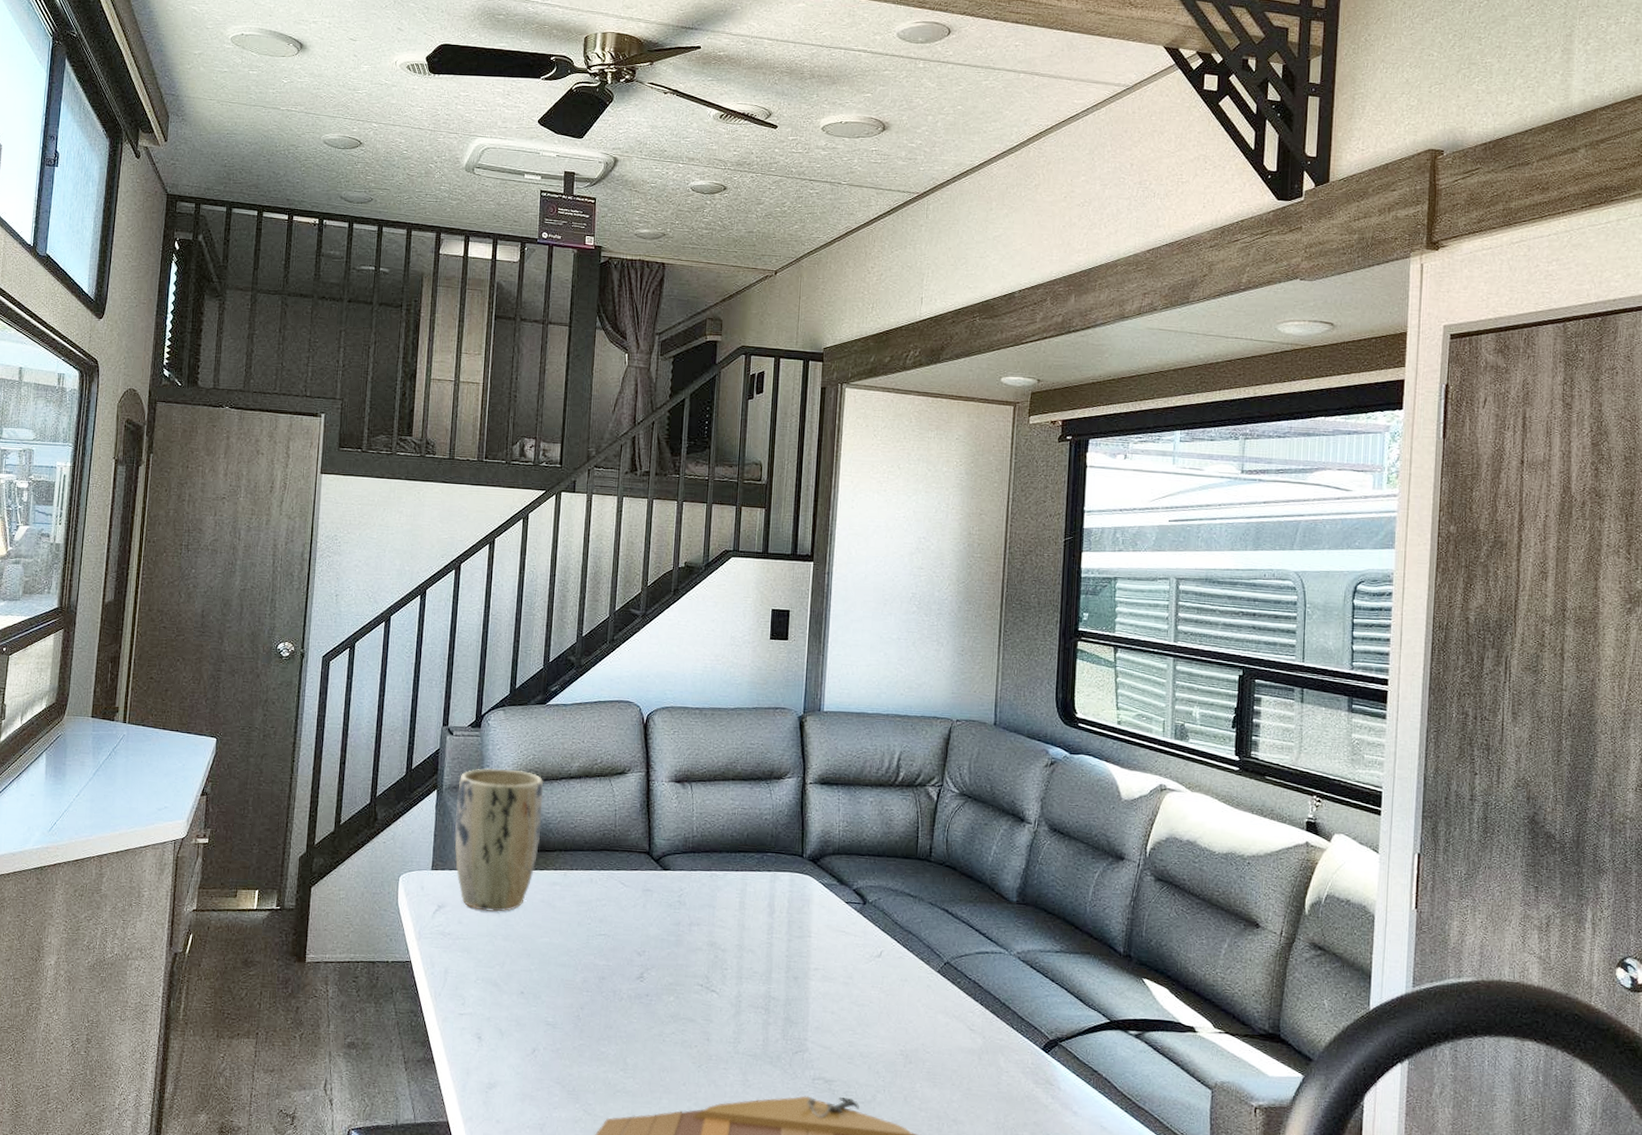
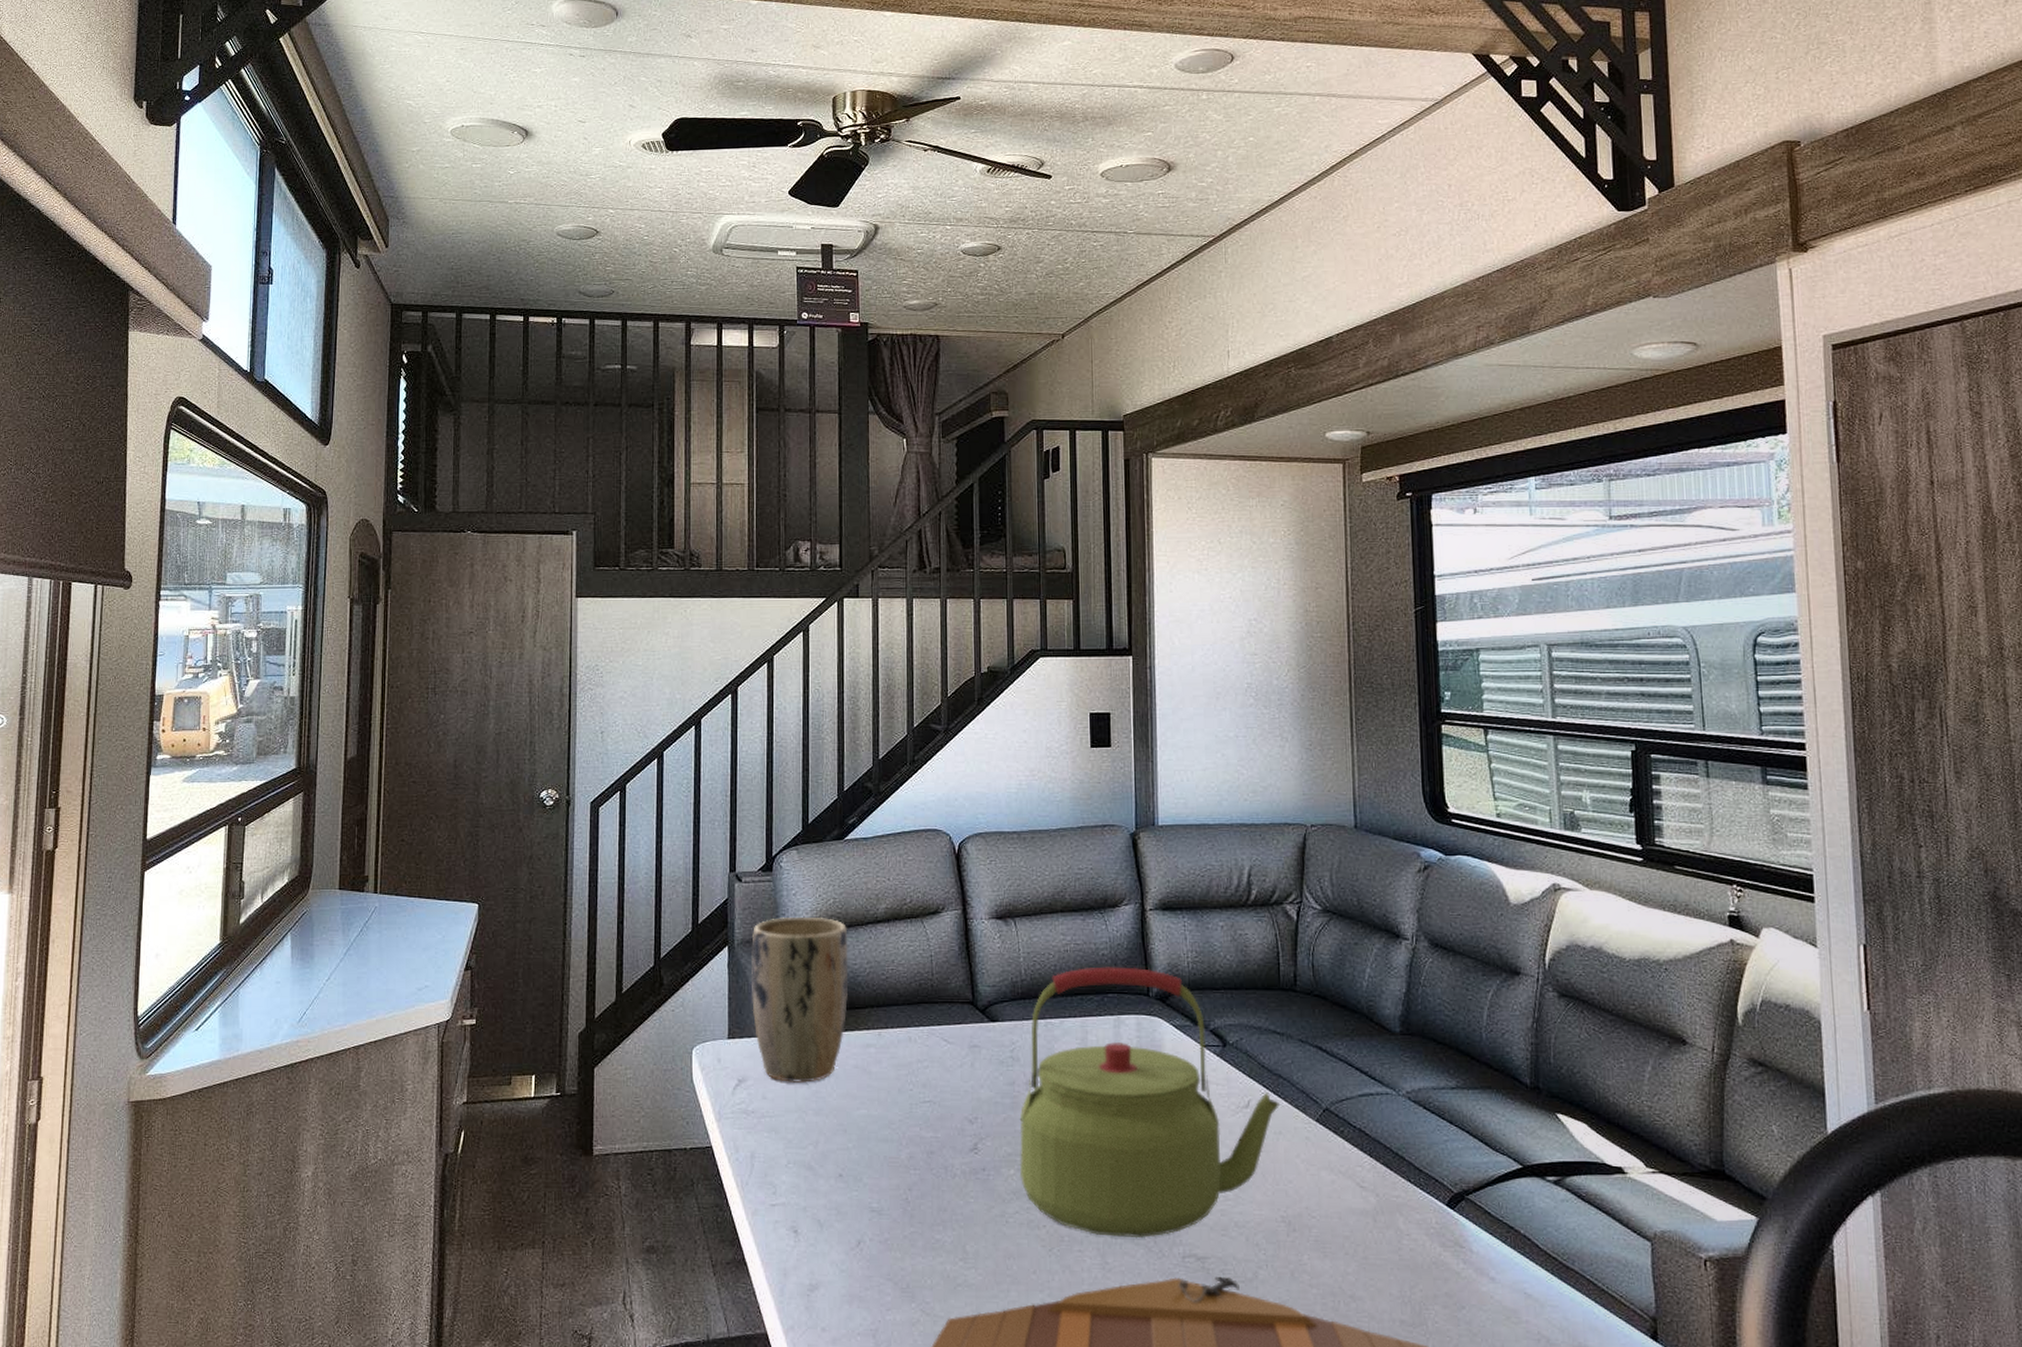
kettle: none [678,829,907,1061] -> present [1019,966,1279,1239]

